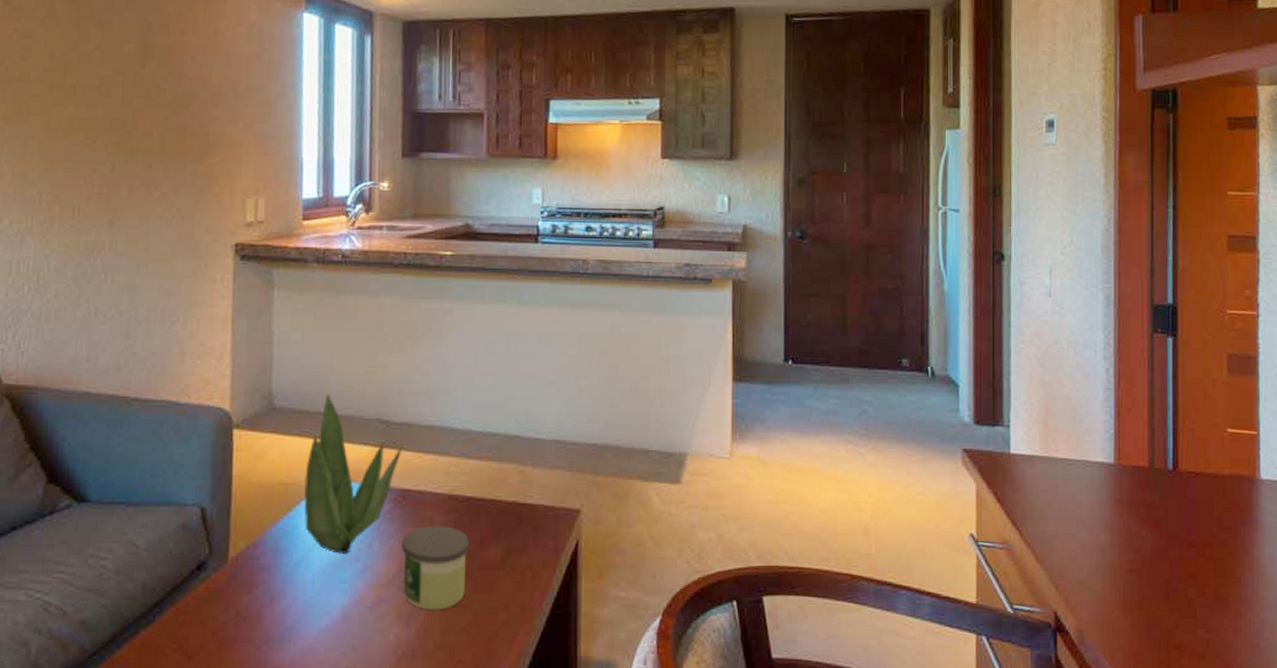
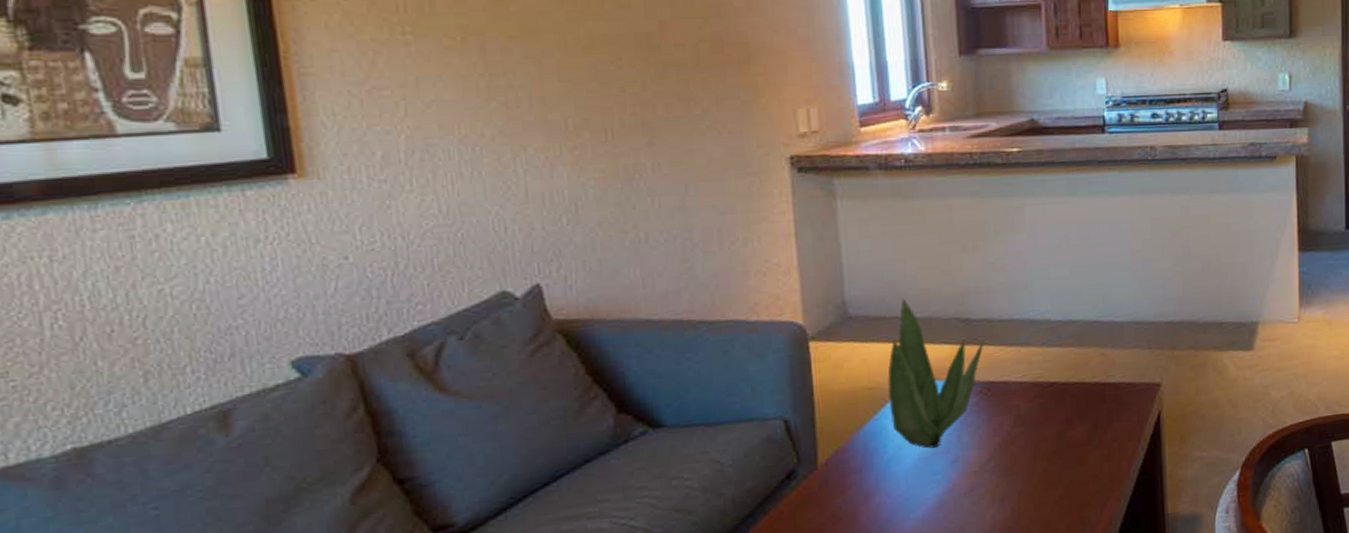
candle: present [401,525,469,610] -> none [990,411,1056,490]

